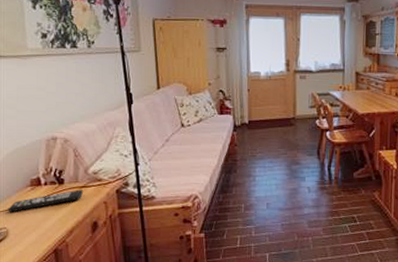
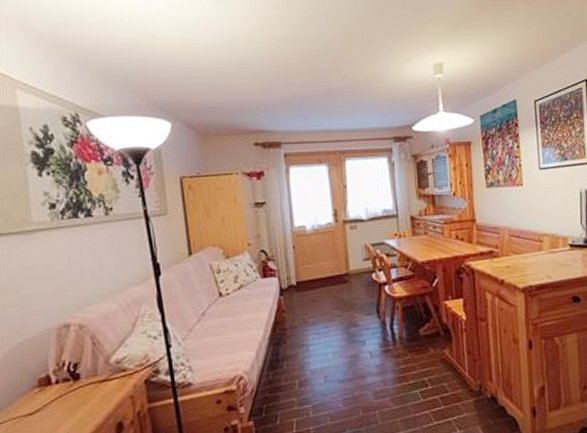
remote control: present [8,190,83,212] -> none [9,384,104,423]

